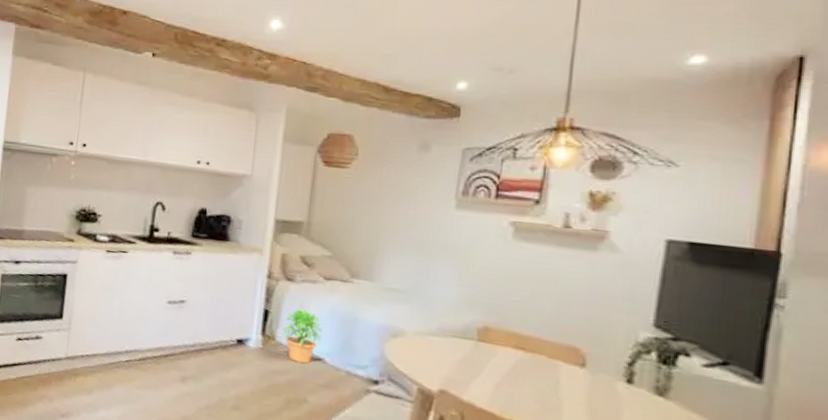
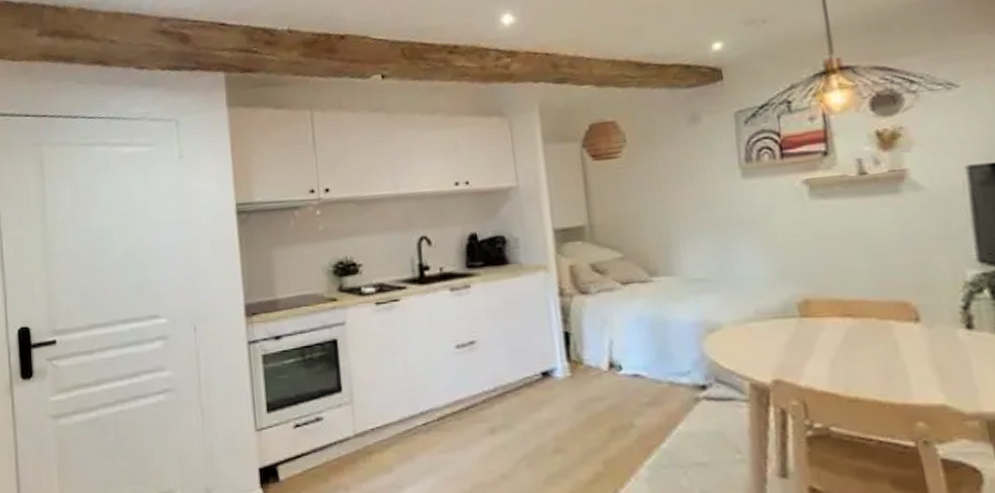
potted plant: present [282,308,323,364] -> none [589,322,634,383]

